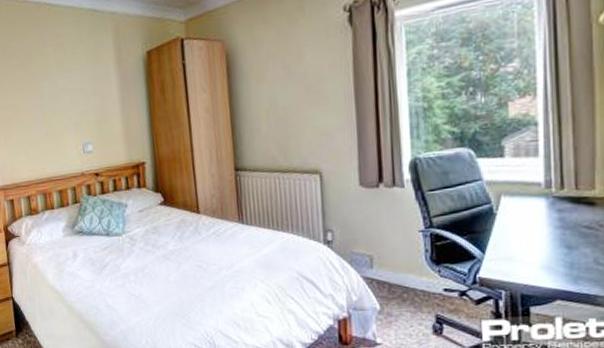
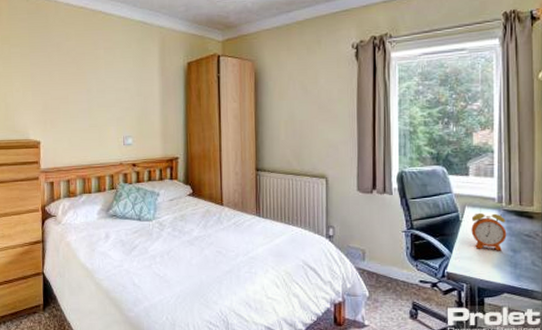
alarm clock: none [509,196,559,249] -> present [471,207,507,251]

